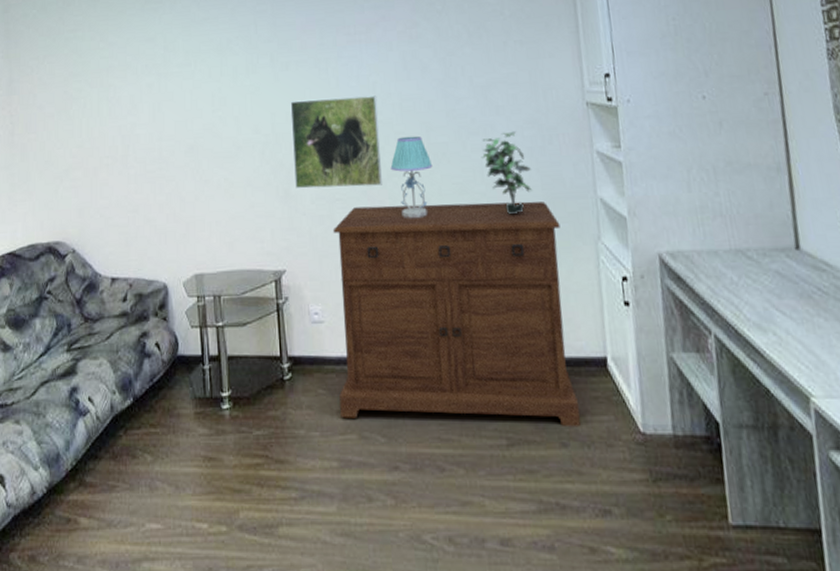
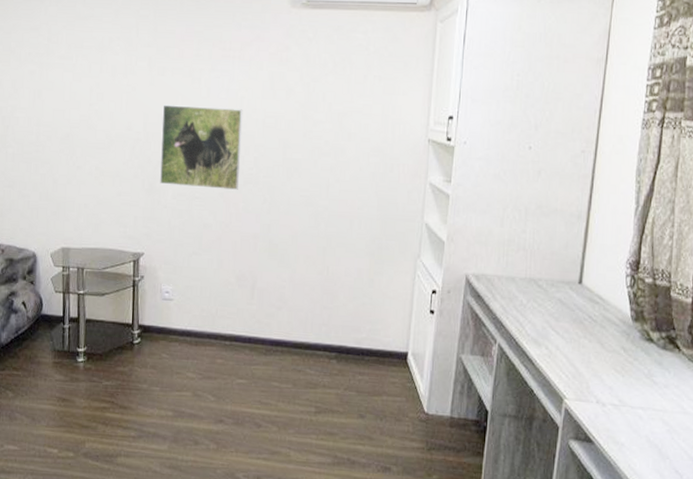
sideboard: present [332,201,580,427] -> none [179,206,388,404]
table lamp: present [390,136,433,218] -> none [247,149,285,222]
potted plant: present [481,131,532,215] -> none [329,156,372,229]

